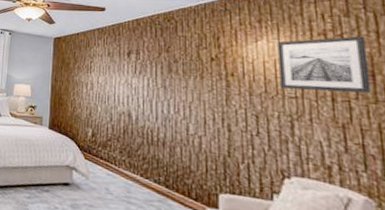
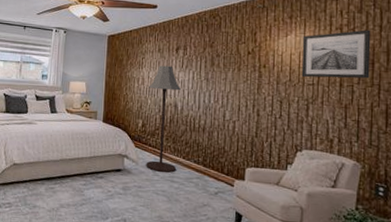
floor lamp: none [97,70,135,192] -> present [146,65,181,173]

